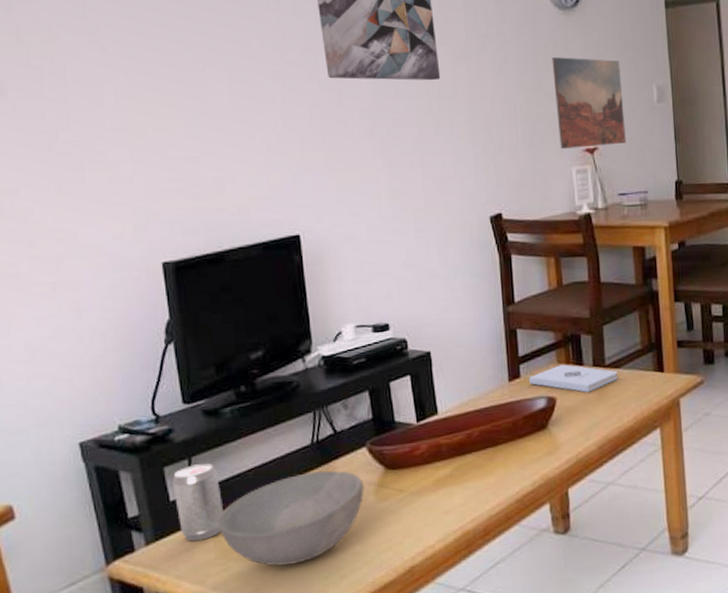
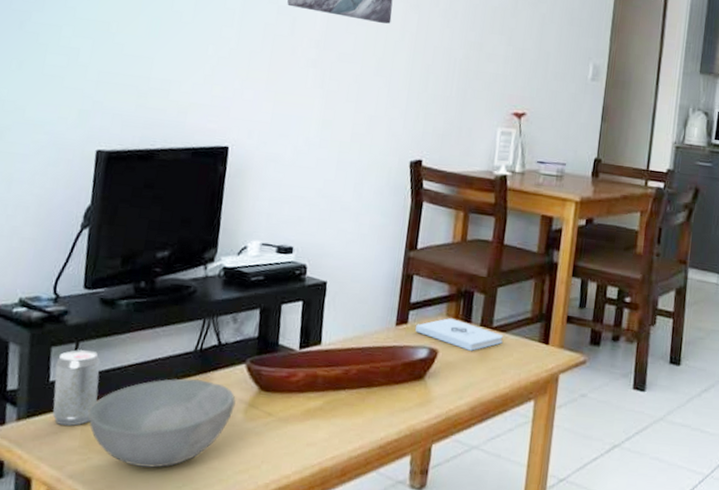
wall art: present [552,57,626,149] -> none [490,21,562,114]

